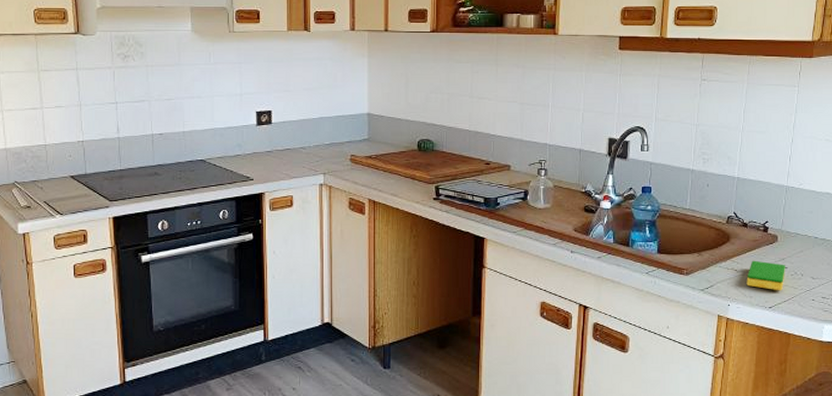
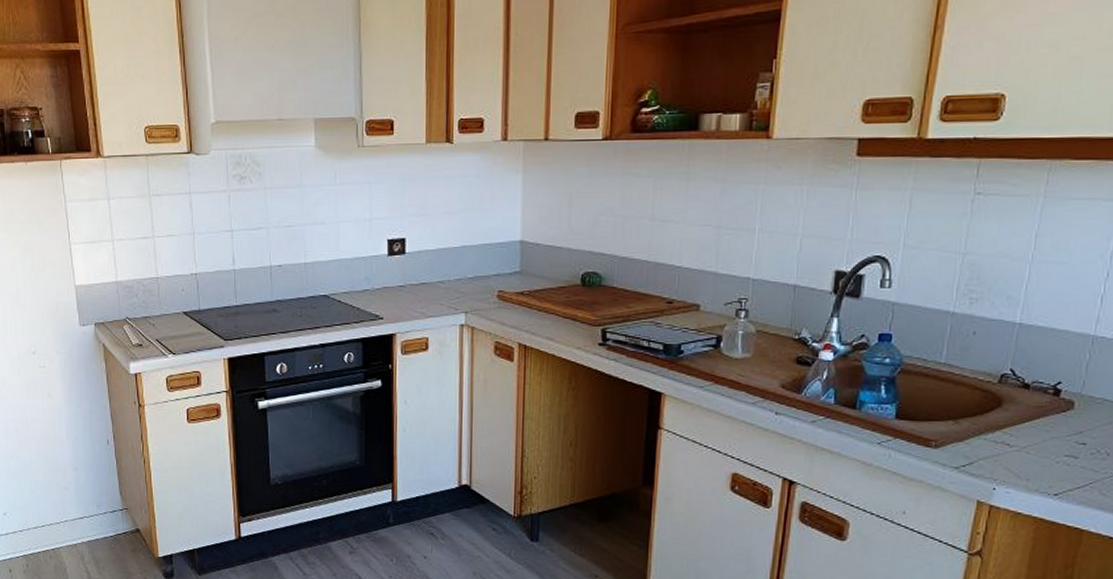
dish sponge: present [746,260,785,291] -> none [1022,432,1083,474]

